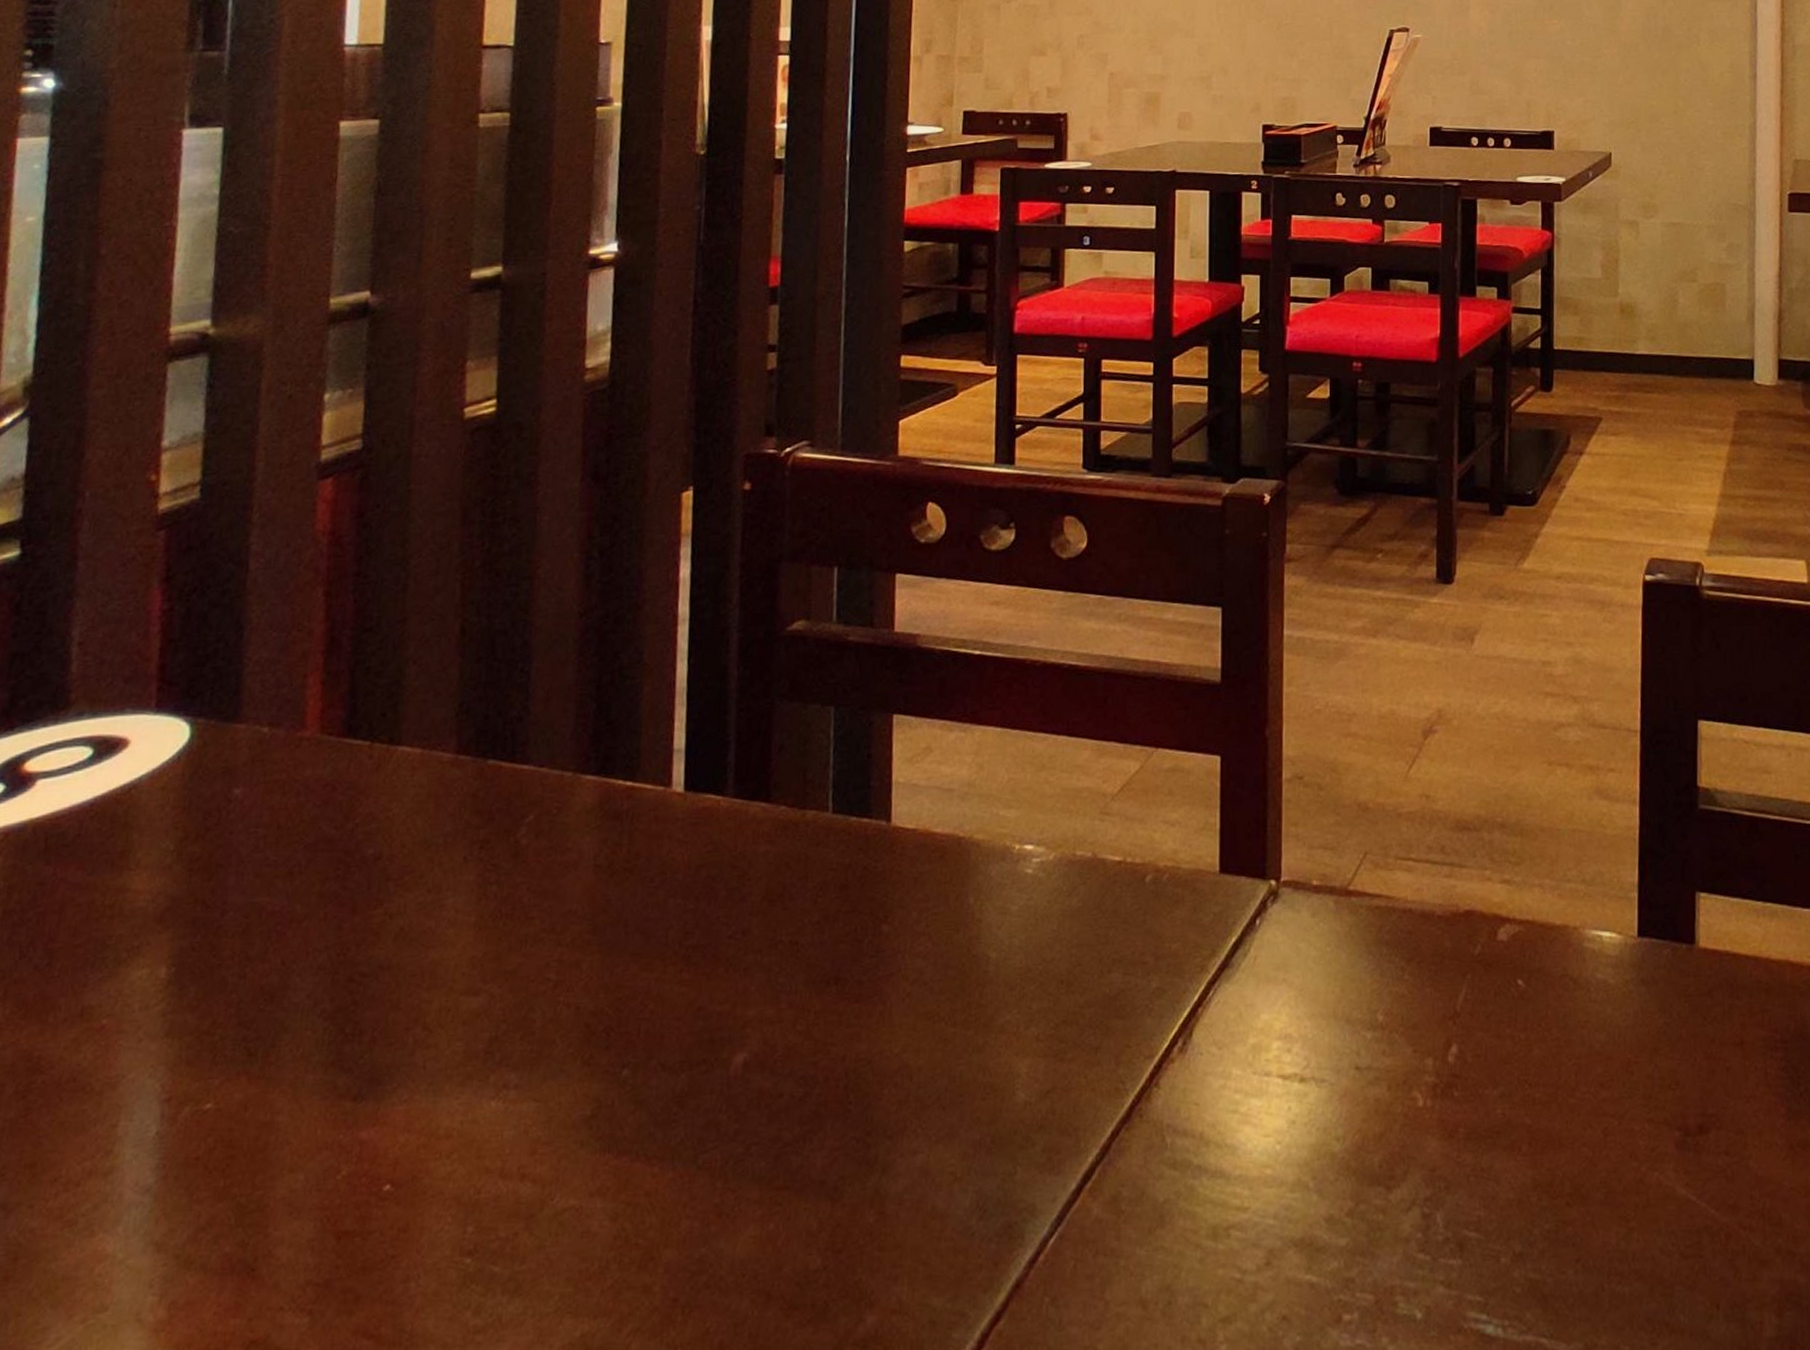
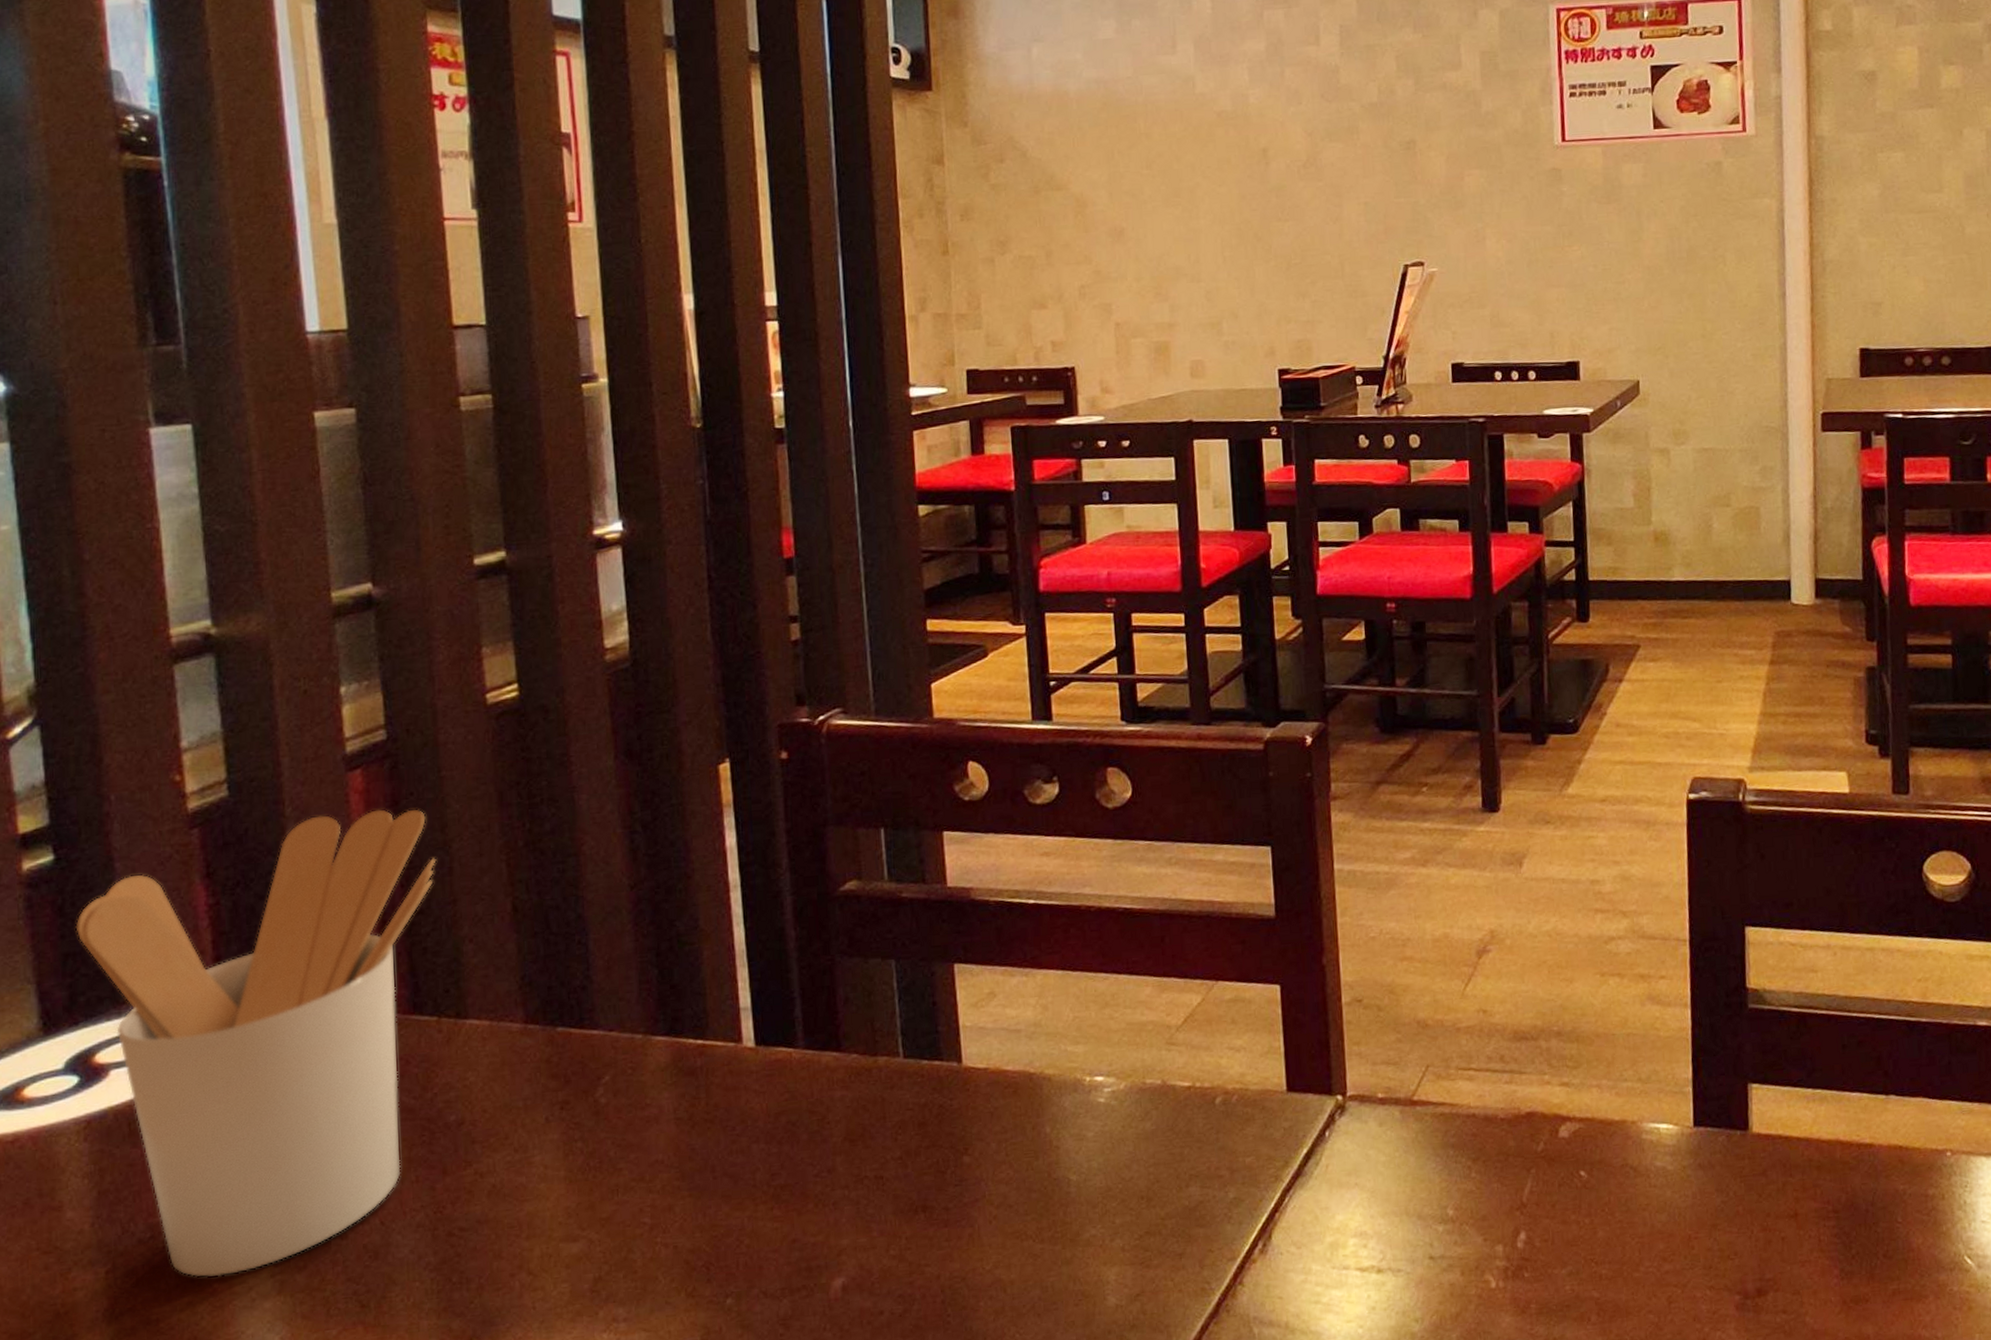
utensil holder: none [28,520,393,1013] -> present [75,809,436,1278]

